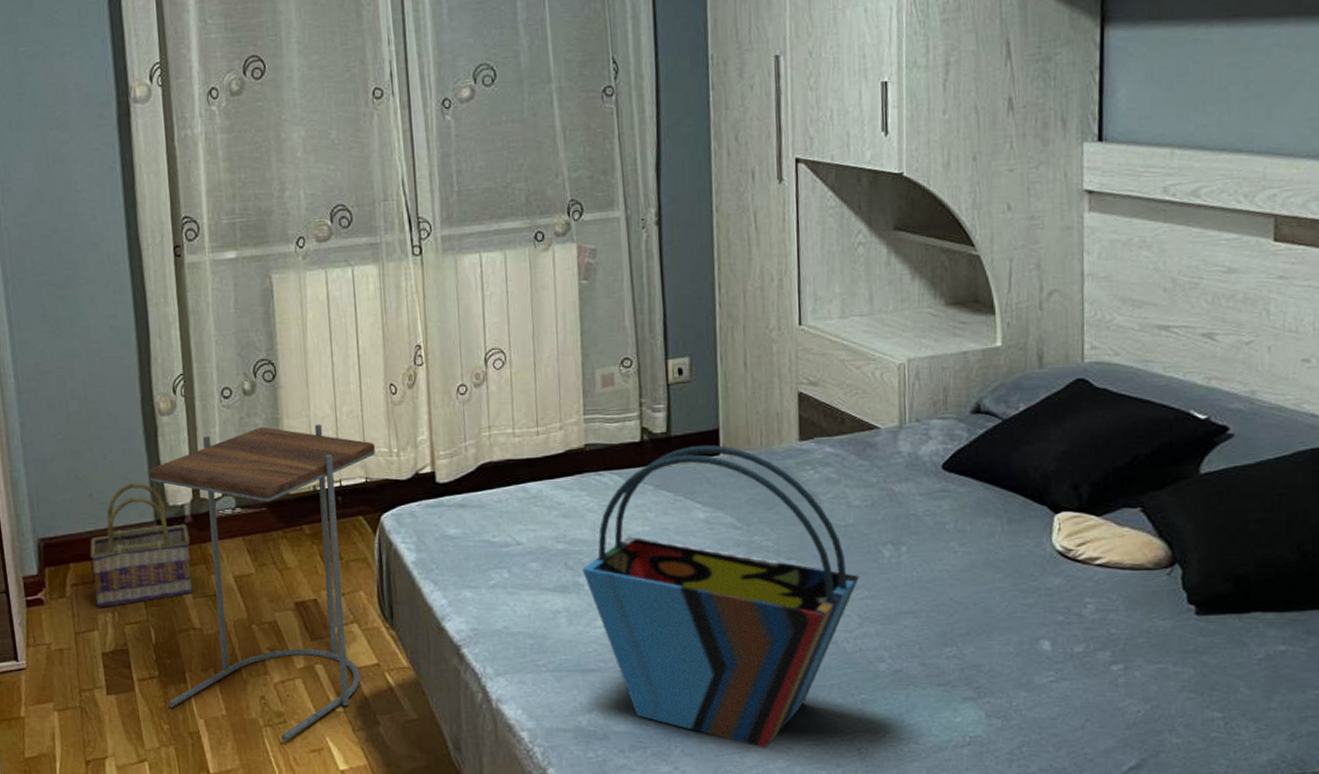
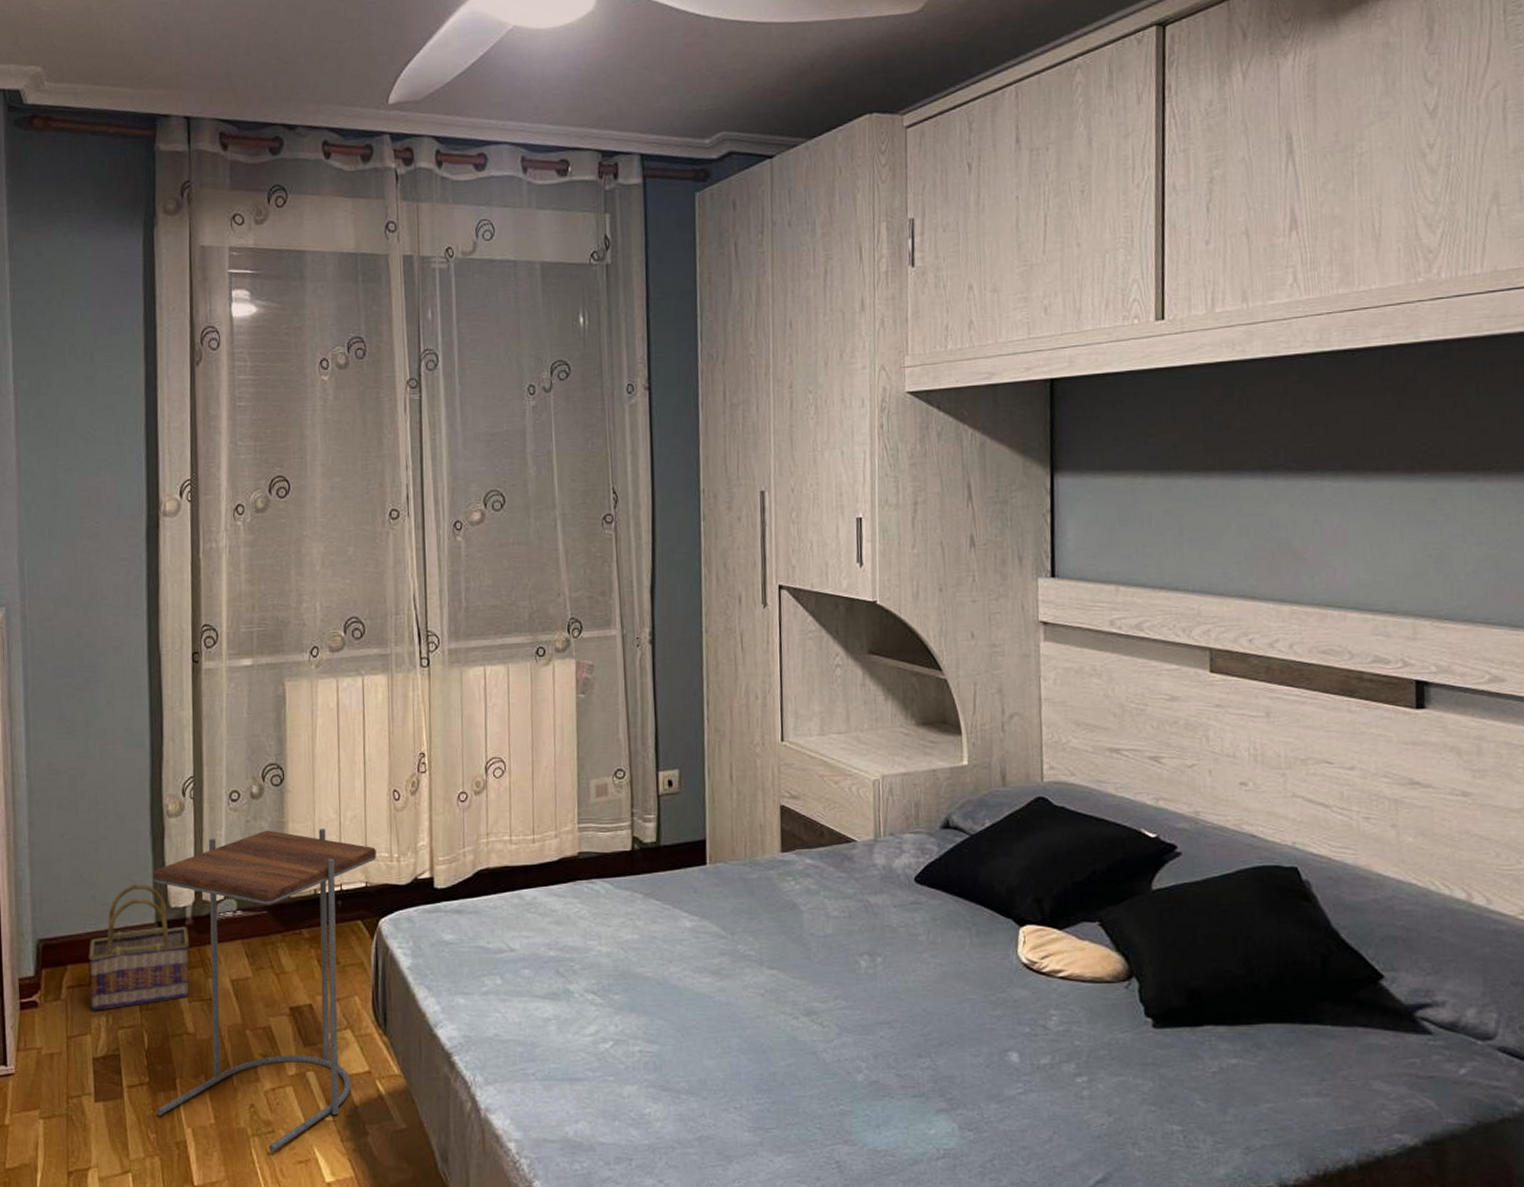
tote bag: present [582,444,860,748] -> none [573,854,838,1161]

